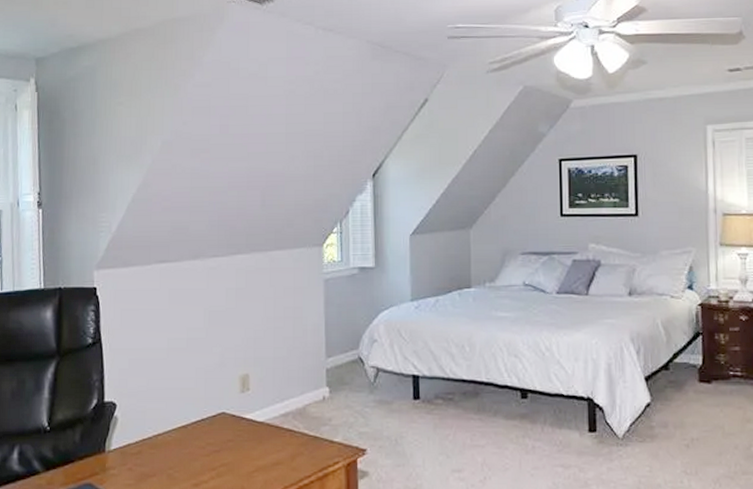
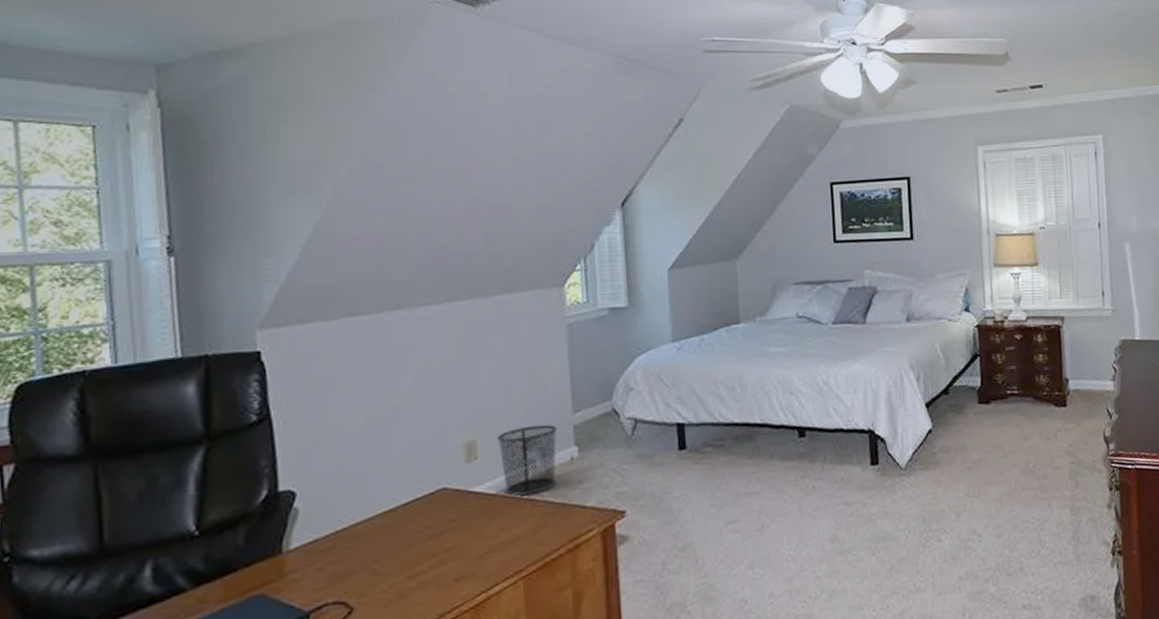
waste bin: none [265,365,313,425] -> present [497,424,558,496]

